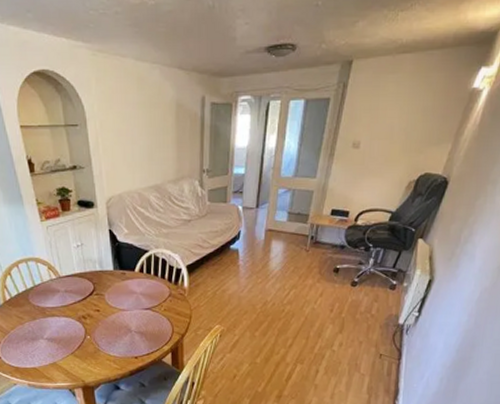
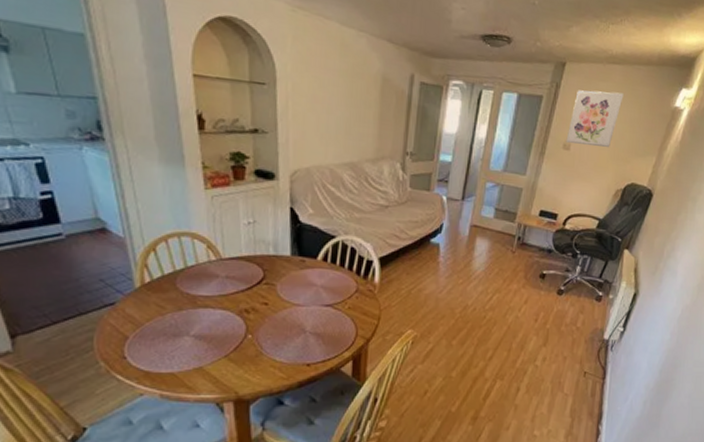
wall art: none [355,83,416,142] -> present [566,90,624,148]

